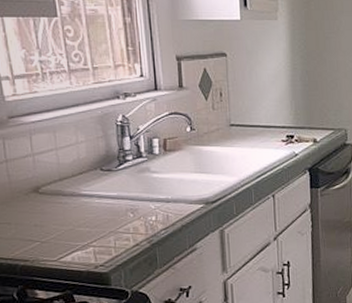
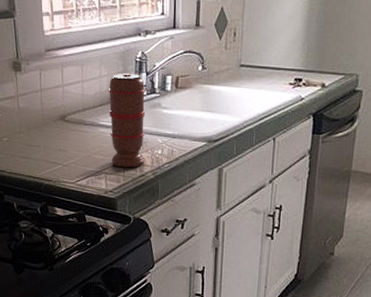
spice grinder: none [87,137,138,239] -> present [108,73,146,168]

